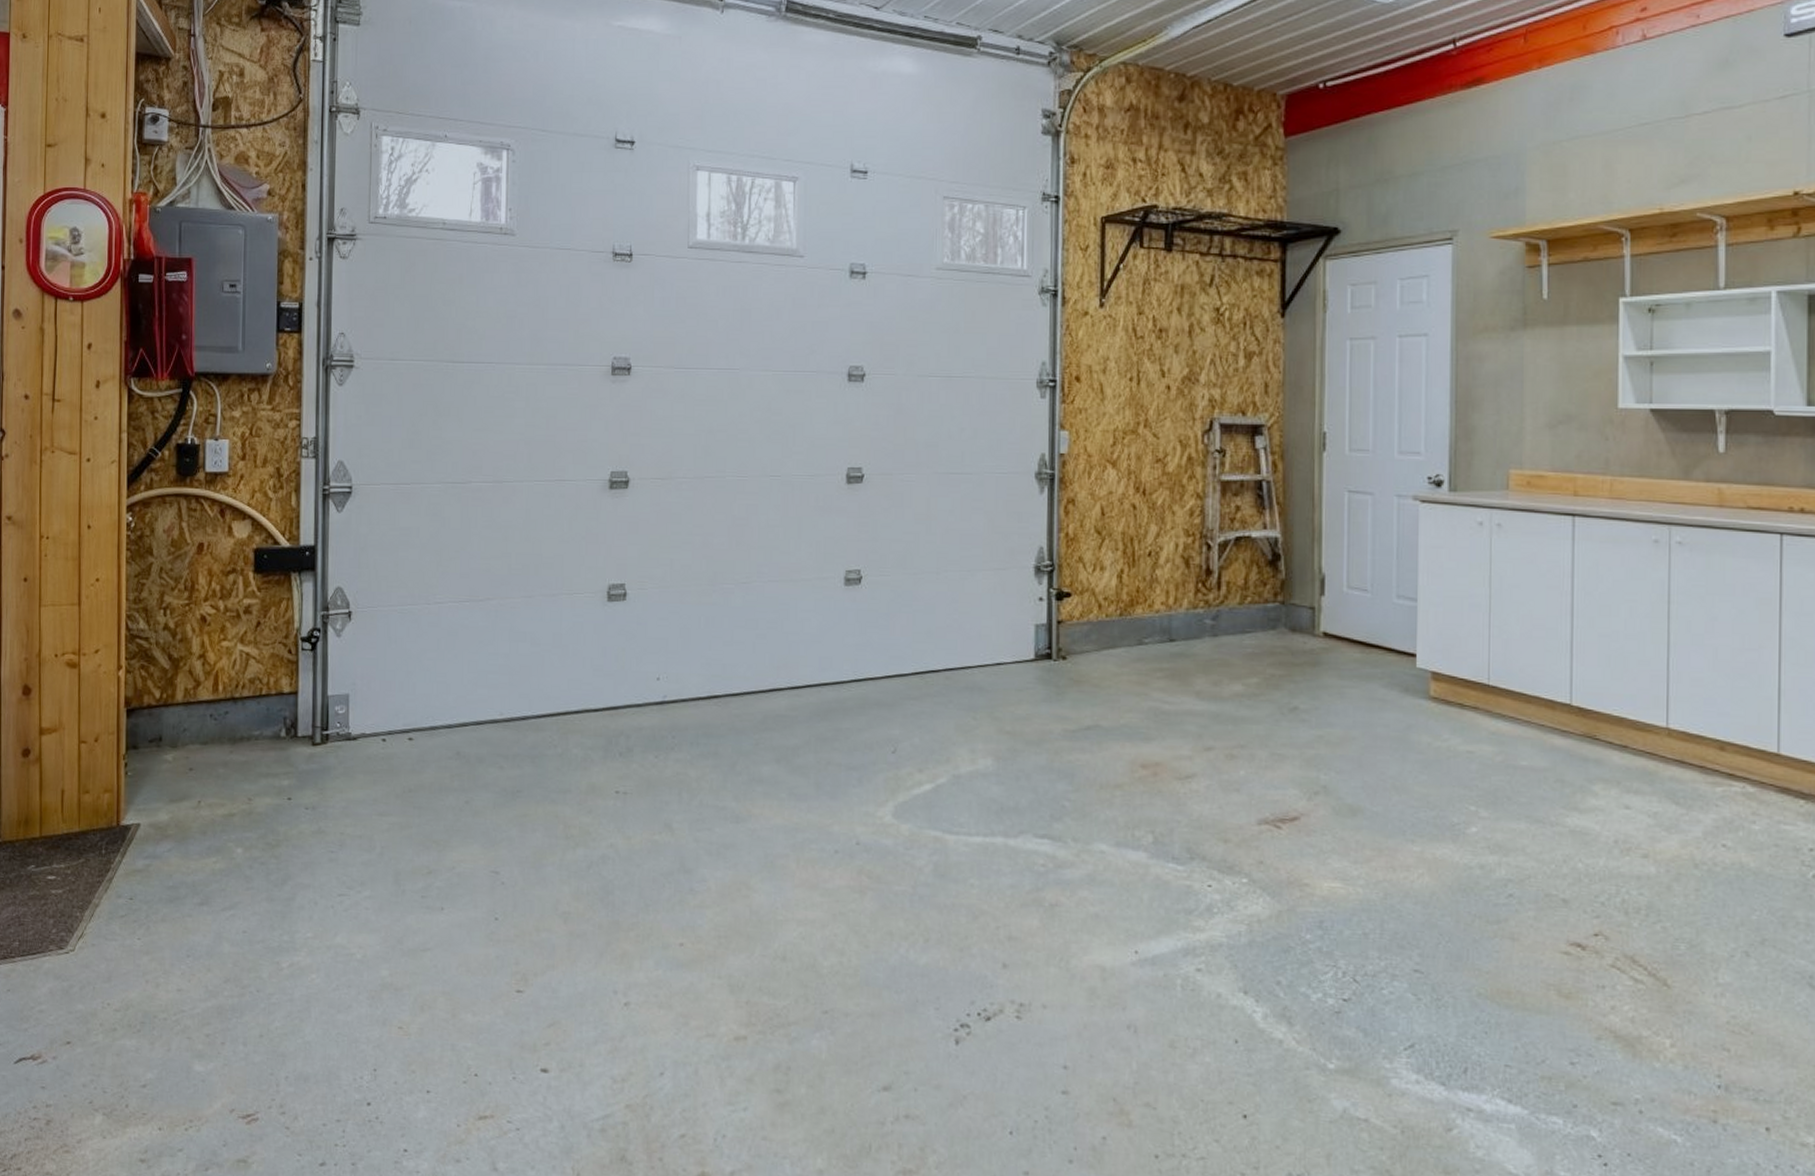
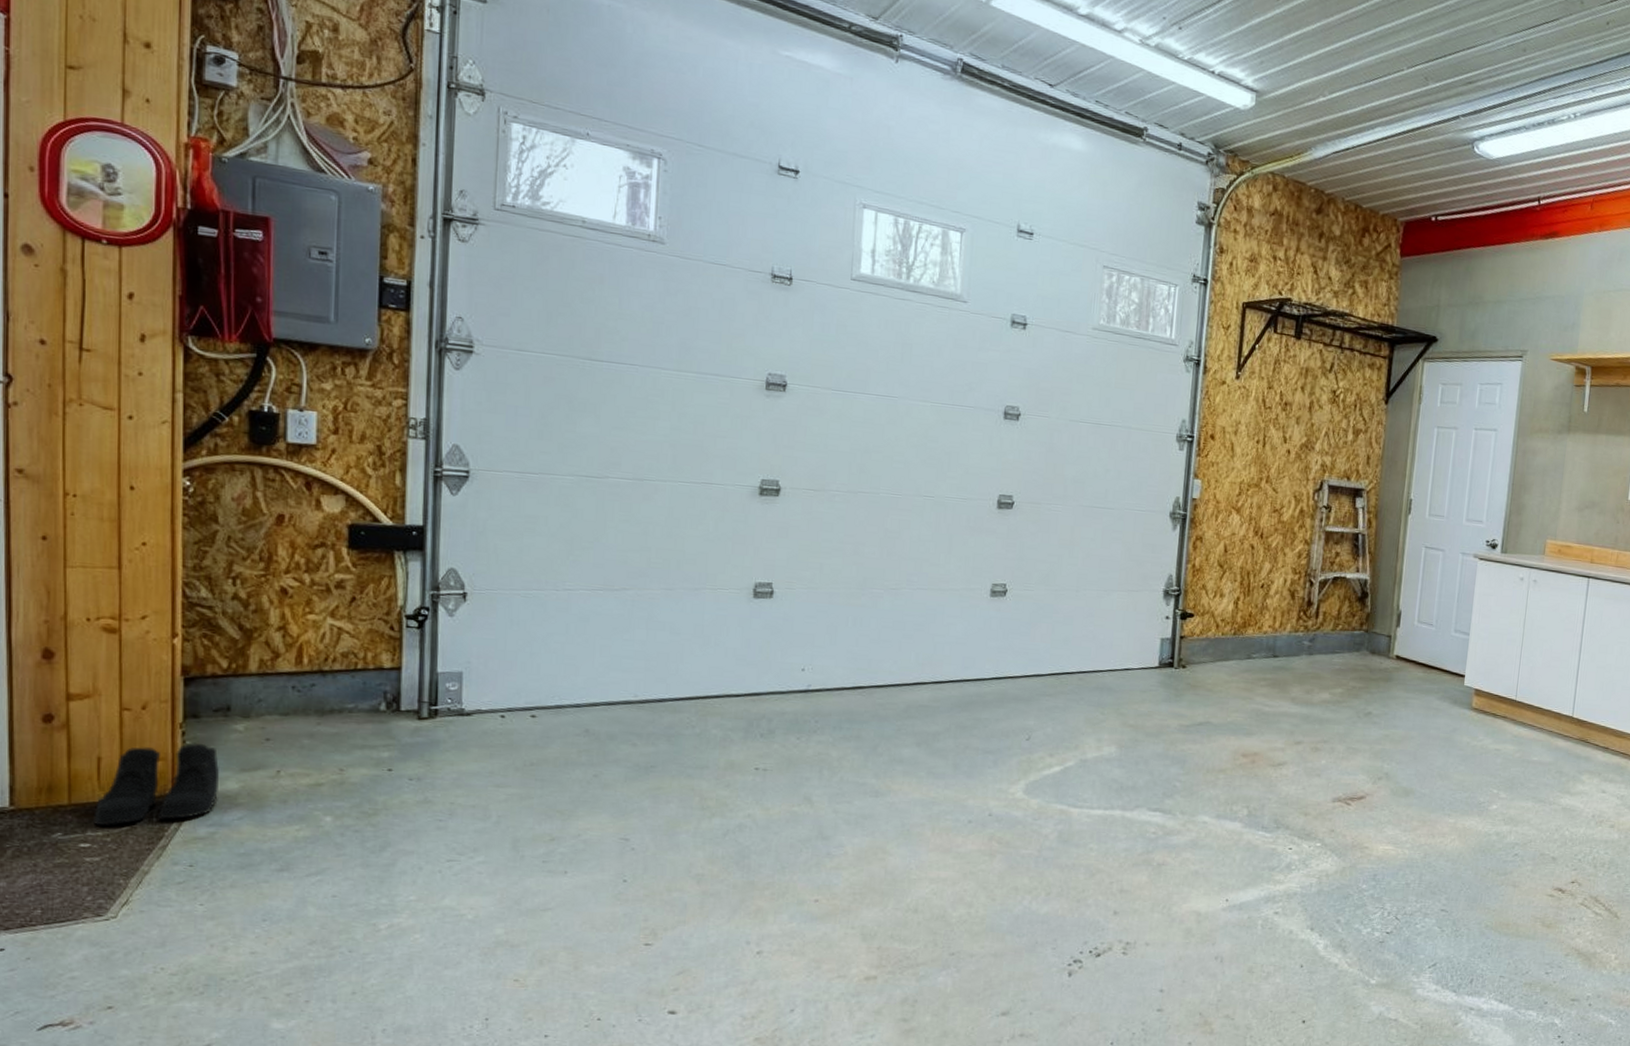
boots: none [58,774,153,858] -> present [93,742,219,825]

